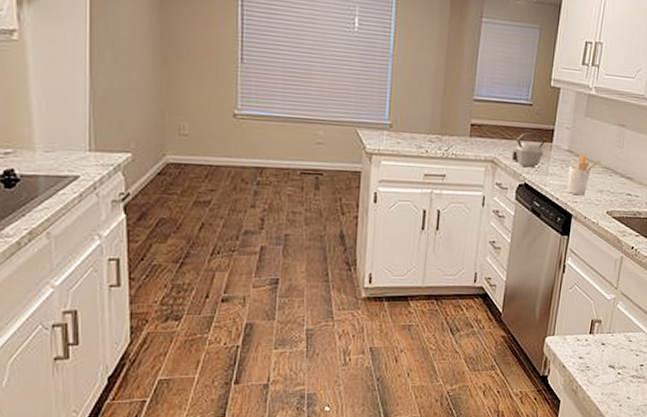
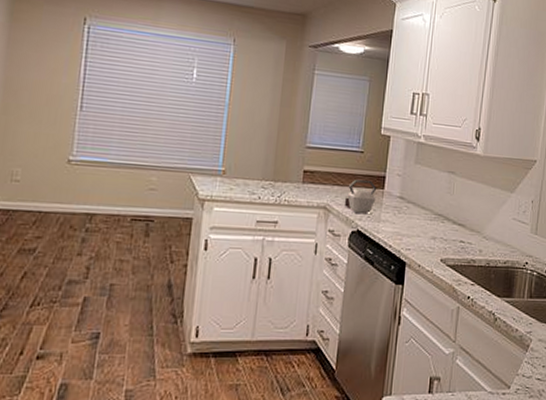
utensil holder: present [566,154,602,196] -> none [399,201,434,243]

